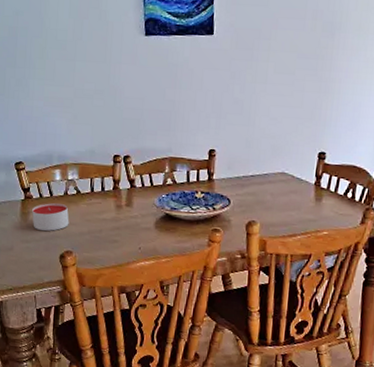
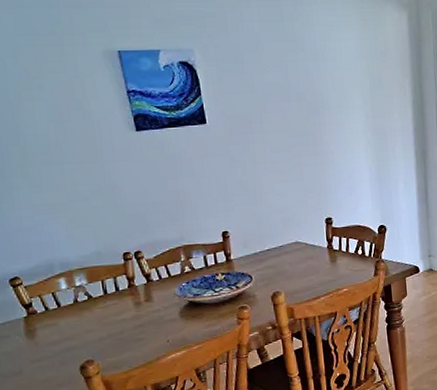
candle: present [32,203,69,232] -> none [39,313,85,346]

